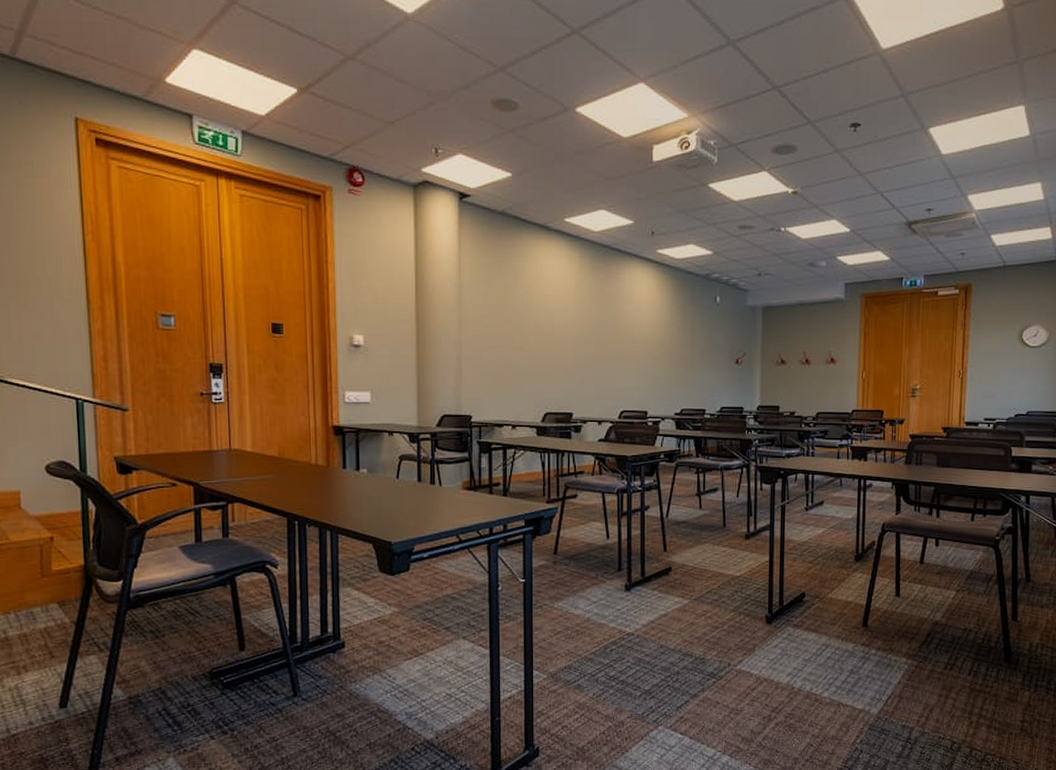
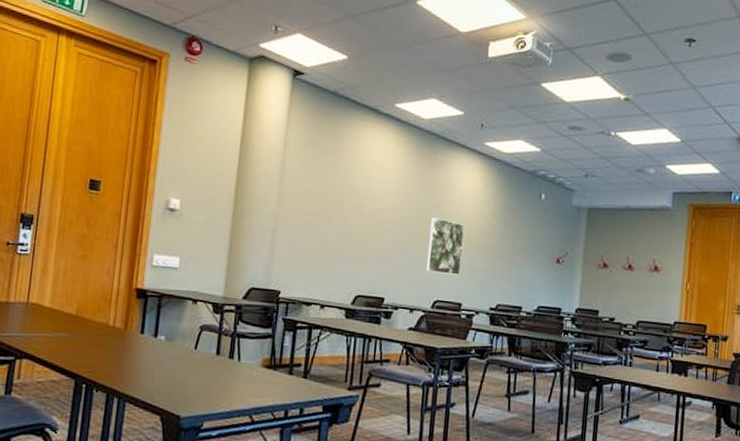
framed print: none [611,330,644,384] -> present [427,217,464,275]

